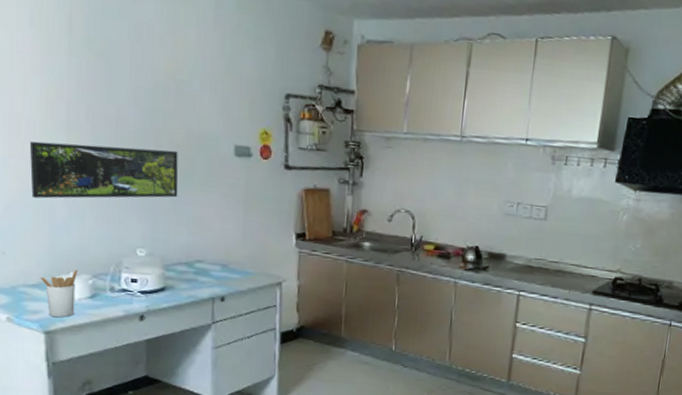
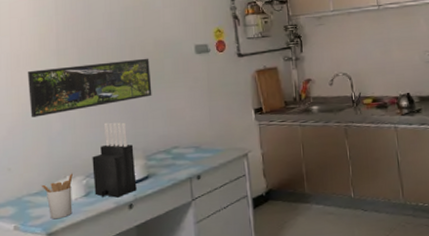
knife block: none [101,218,151,306] -> present [92,122,137,198]

